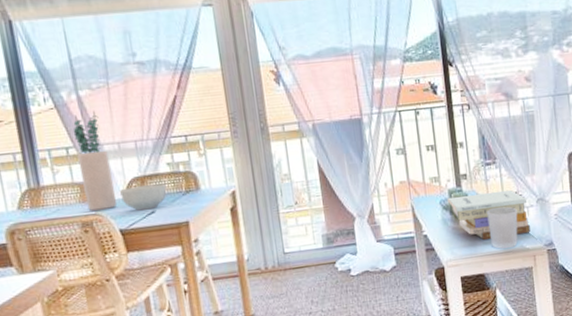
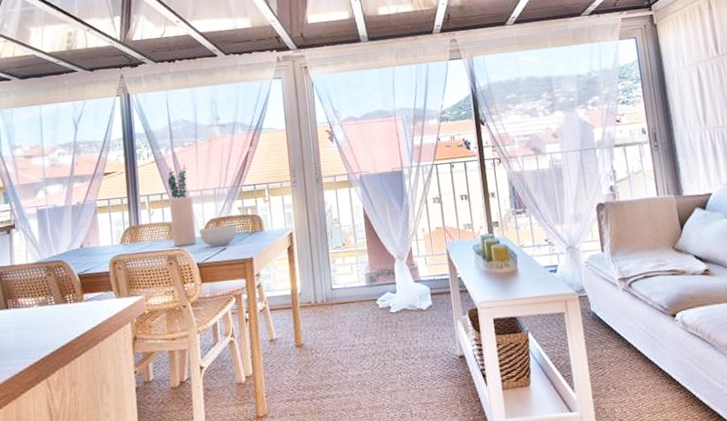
books: present [447,190,531,241] -> none [480,237,561,285]
candle holder: present [487,206,518,250] -> none [518,253,549,294]

